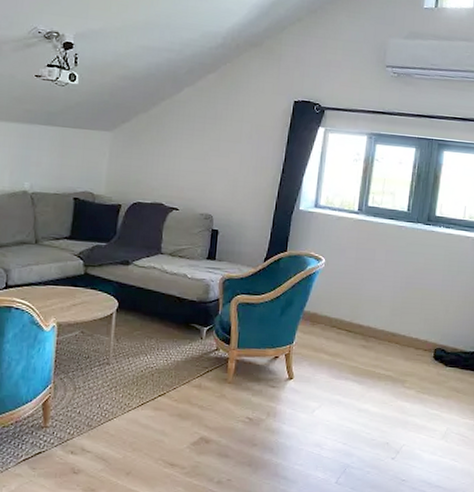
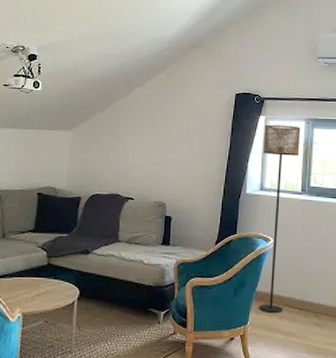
floor lamp: none [305,137,362,334] -> present [258,124,301,313]

